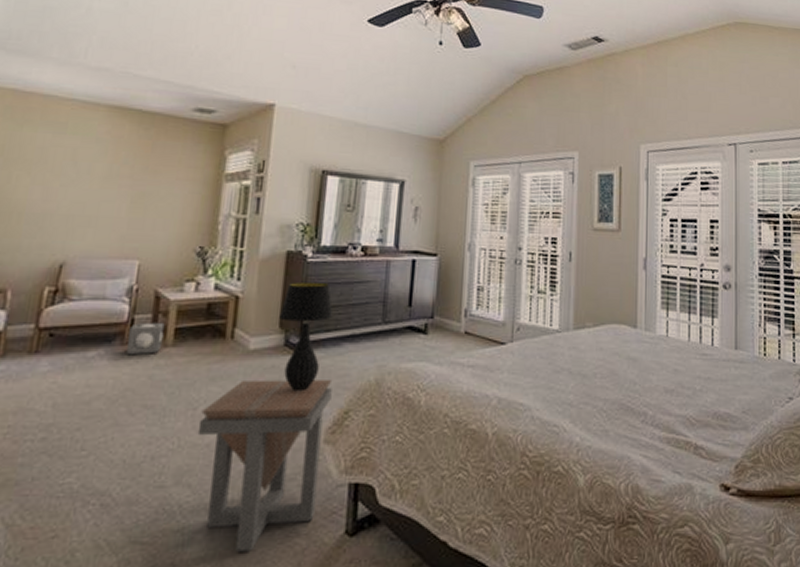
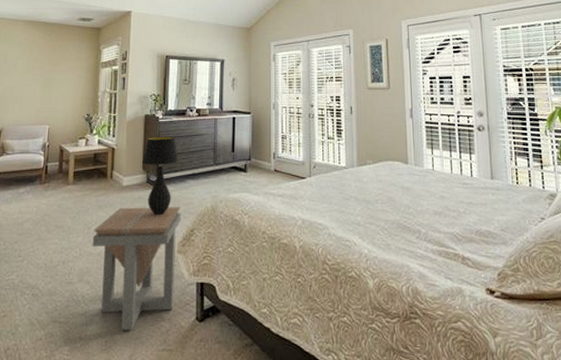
speaker: present [127,322,165,356] -> none [44,167,67,191]

